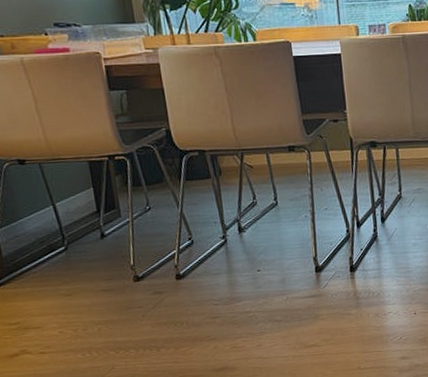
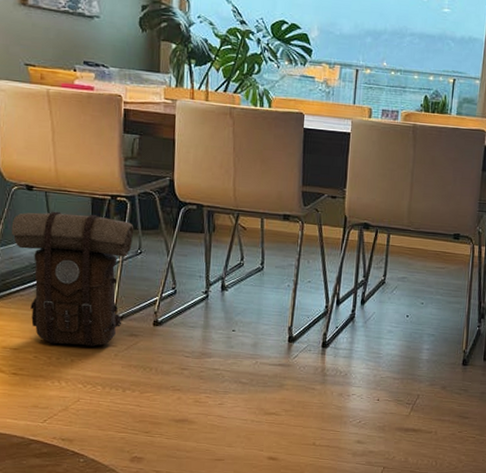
backpack: none [9,177,144,317] -> present [11,211,134,347]

